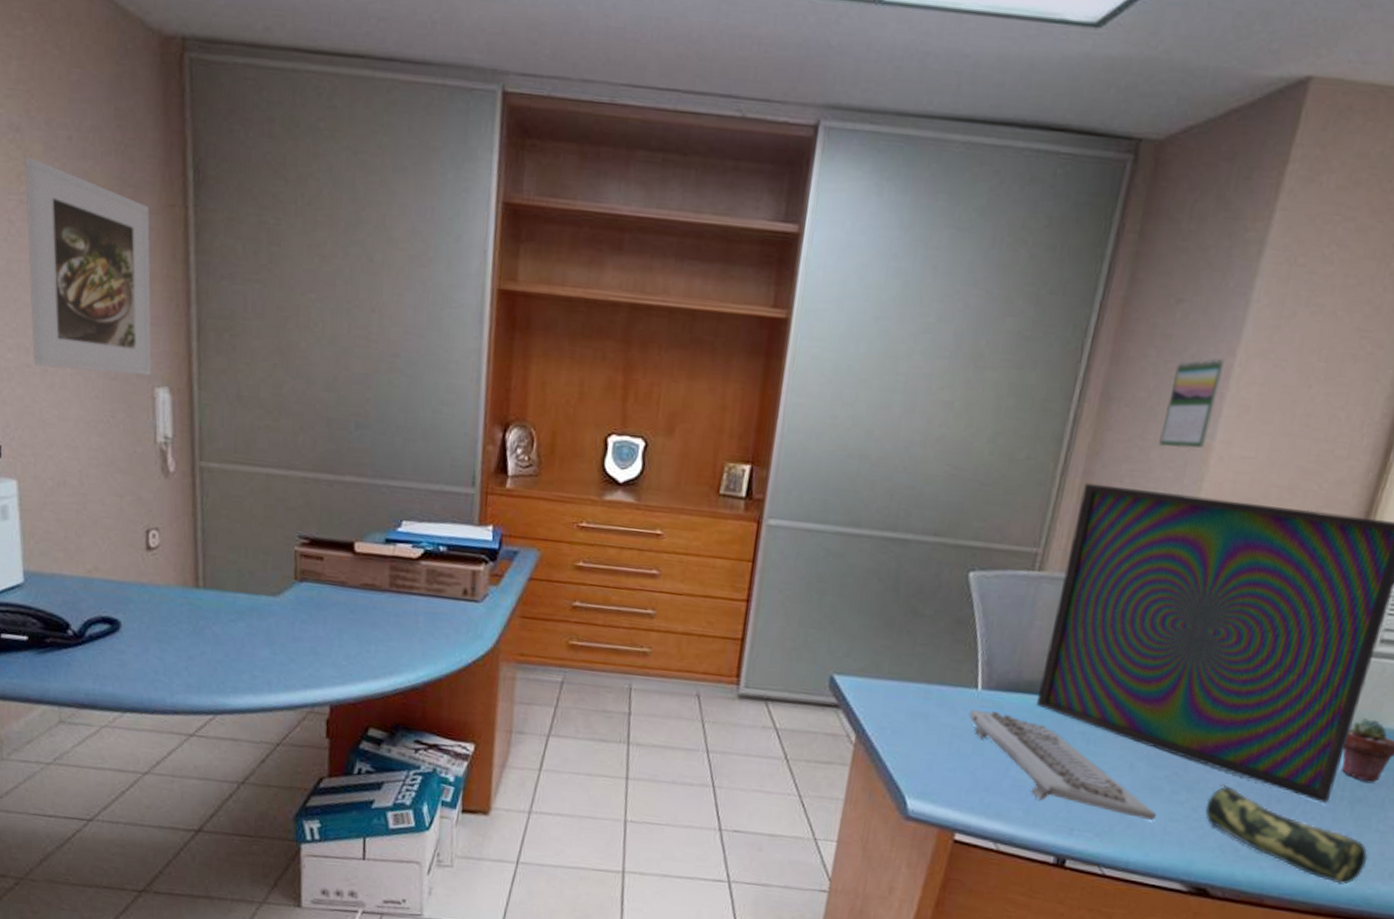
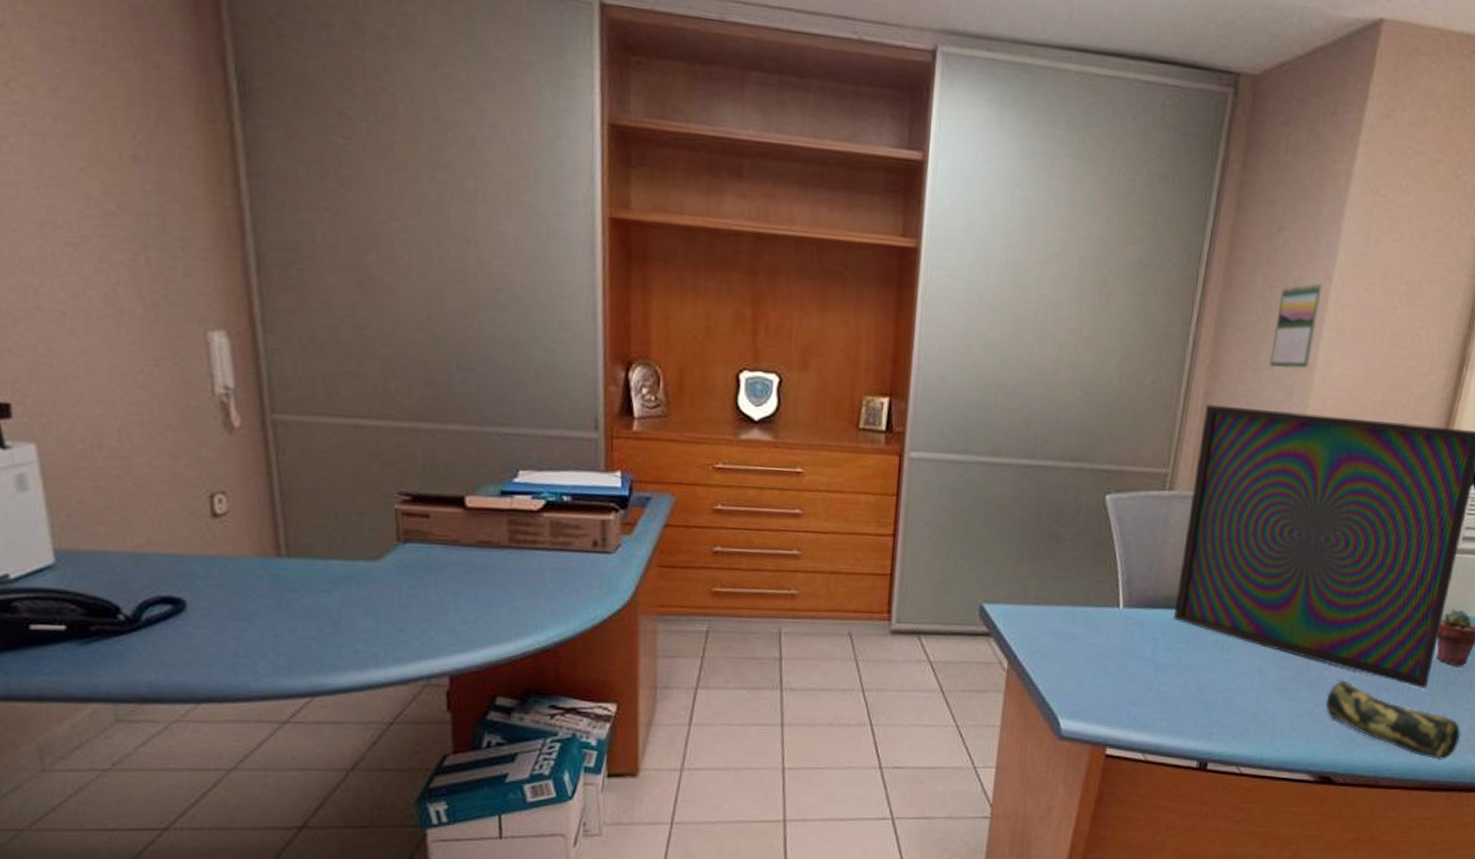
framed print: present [25,157,152,376] -> none [14,59,203,317]
keyboard: present [969,709,1156,820] -> none [1113,627,1284,718]

